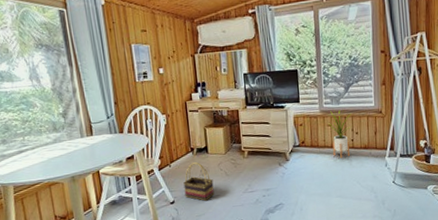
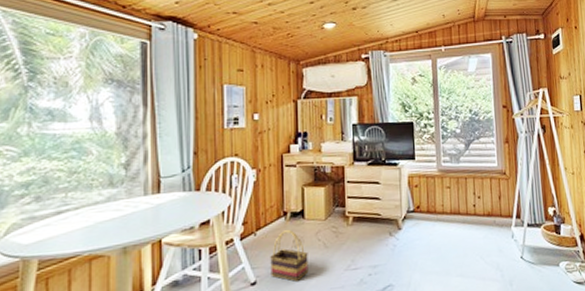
house plant: present [327,108,352,159] -> none [446,168,474,228]

